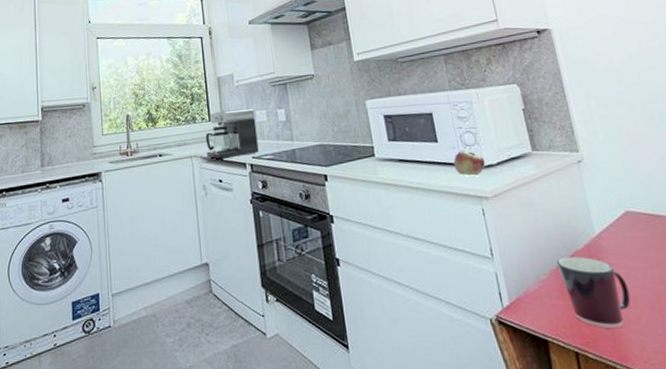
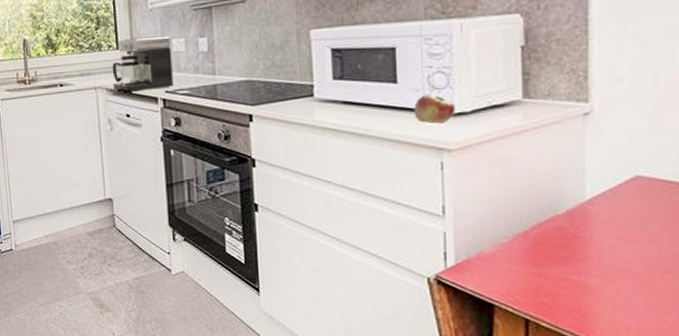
mug: present [556,256,631,329] -> none [524,222,613,301]

